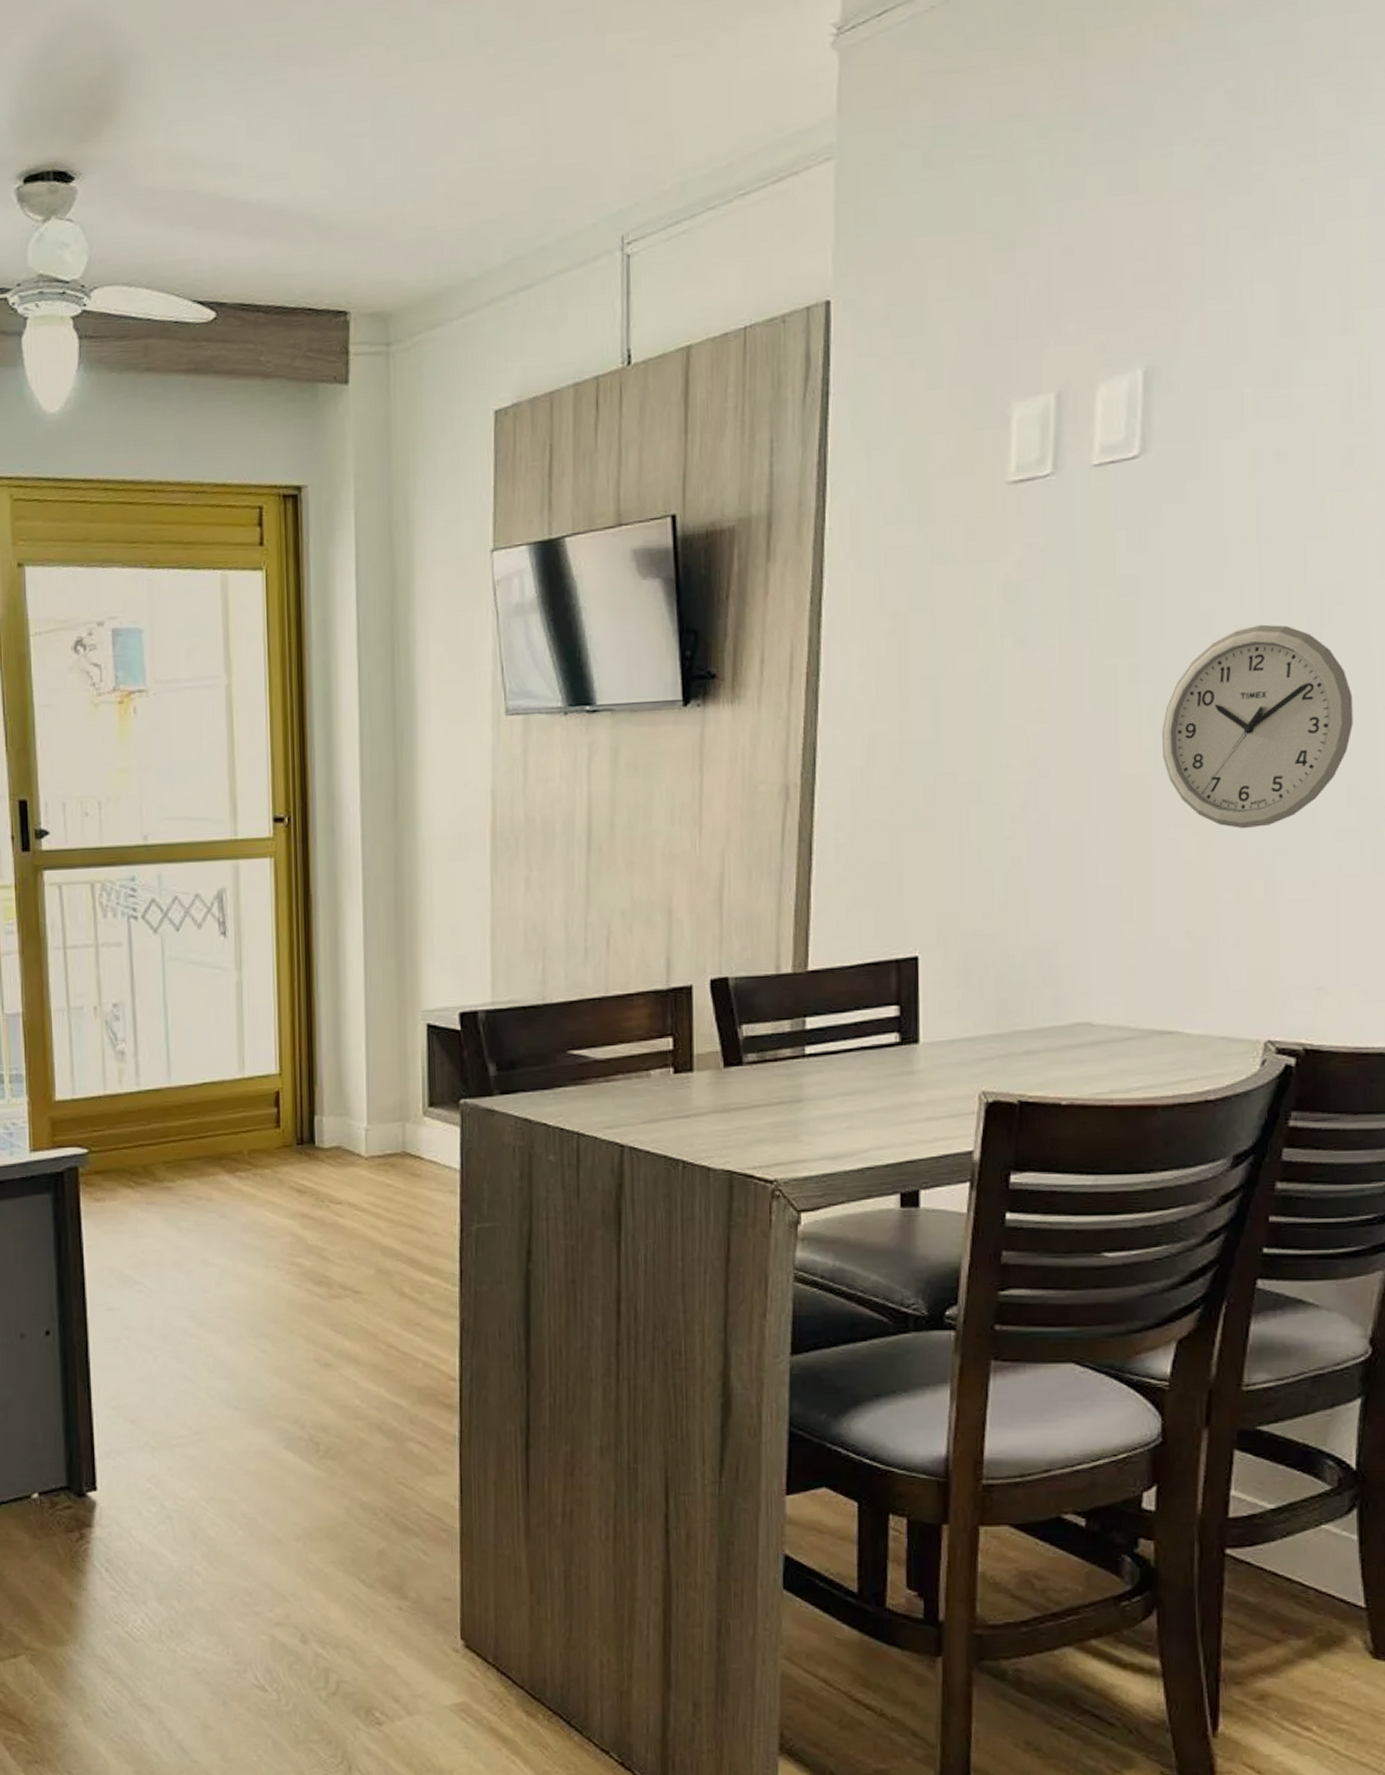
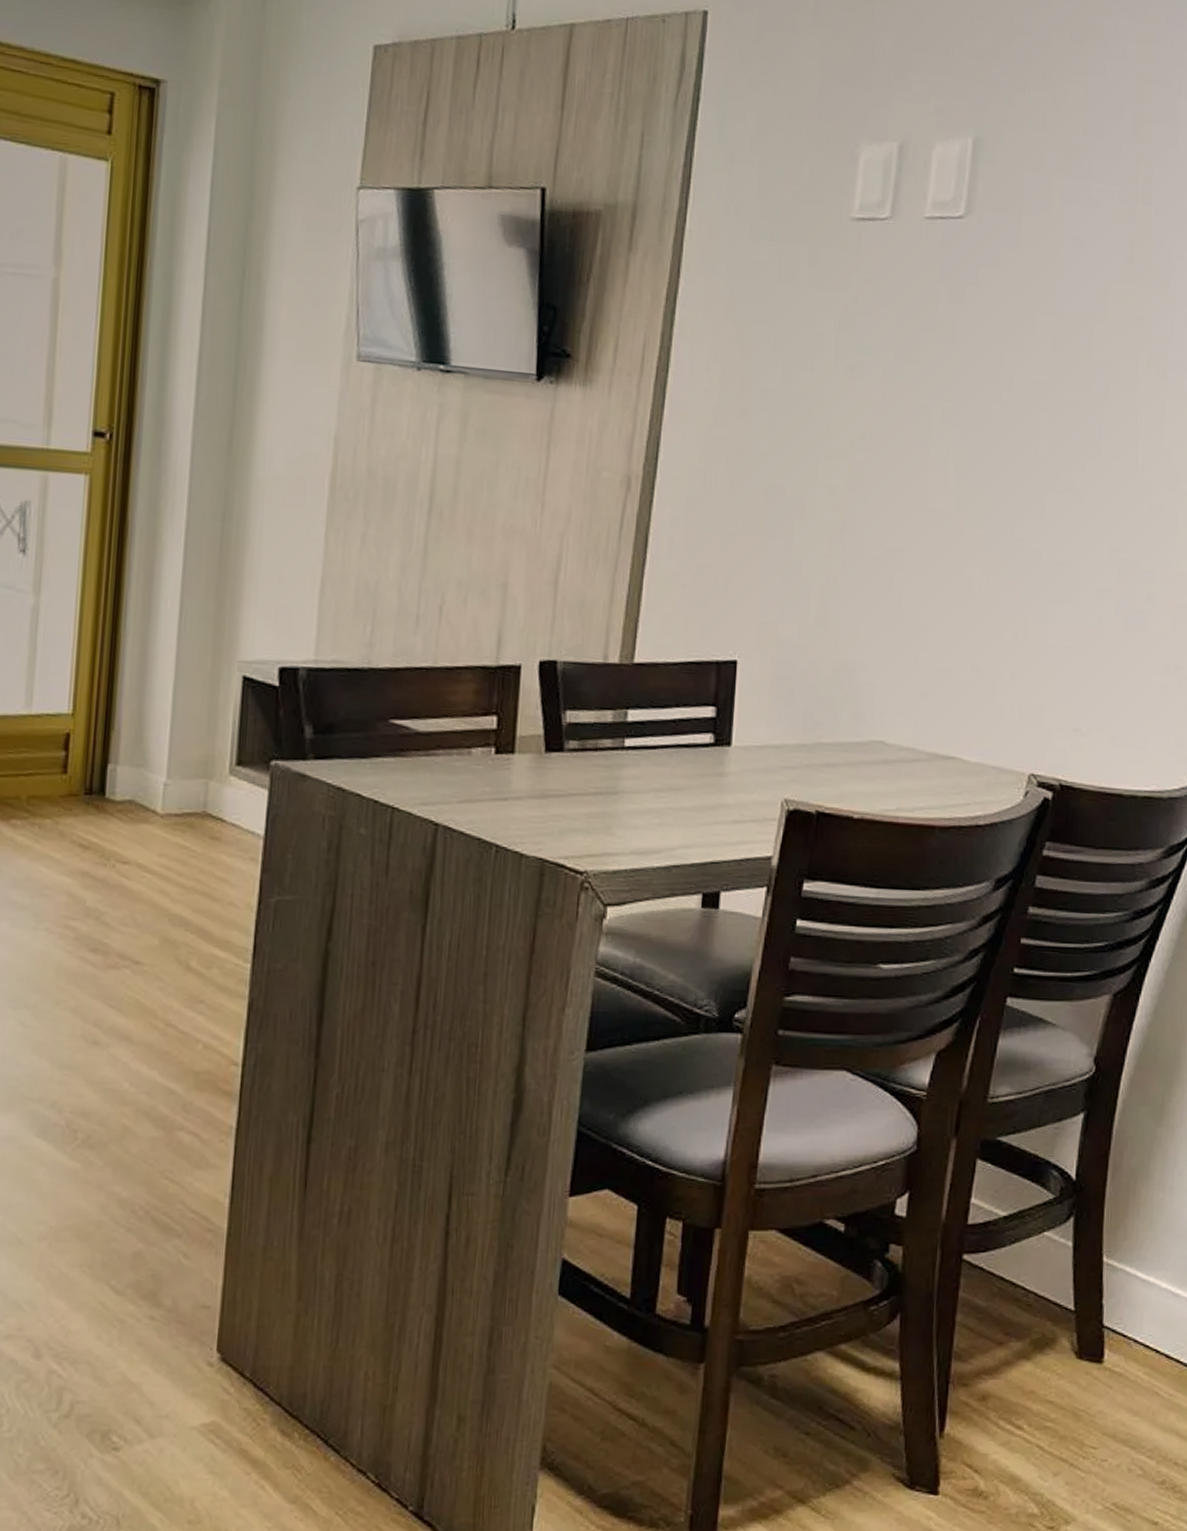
wall clock: present [1161,624,1353,829] -> none [963,390,1120,576]

